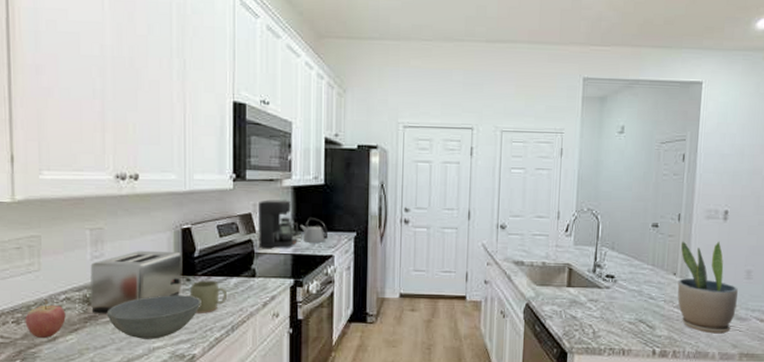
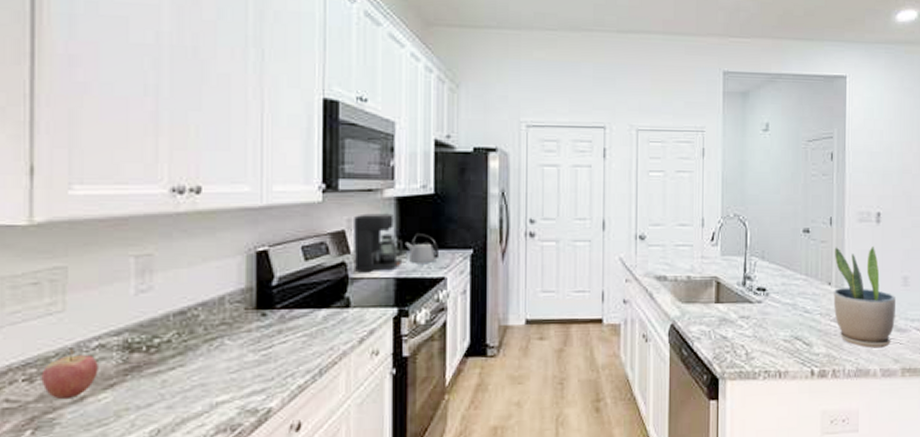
toaster: present [90,250,181,313] -> none [132,280,255,362]
bowl: present [106,295,201,339] -> none [154,334,280,393]
mug: present [189,280,228,313] -> none [265,314,315,356]

